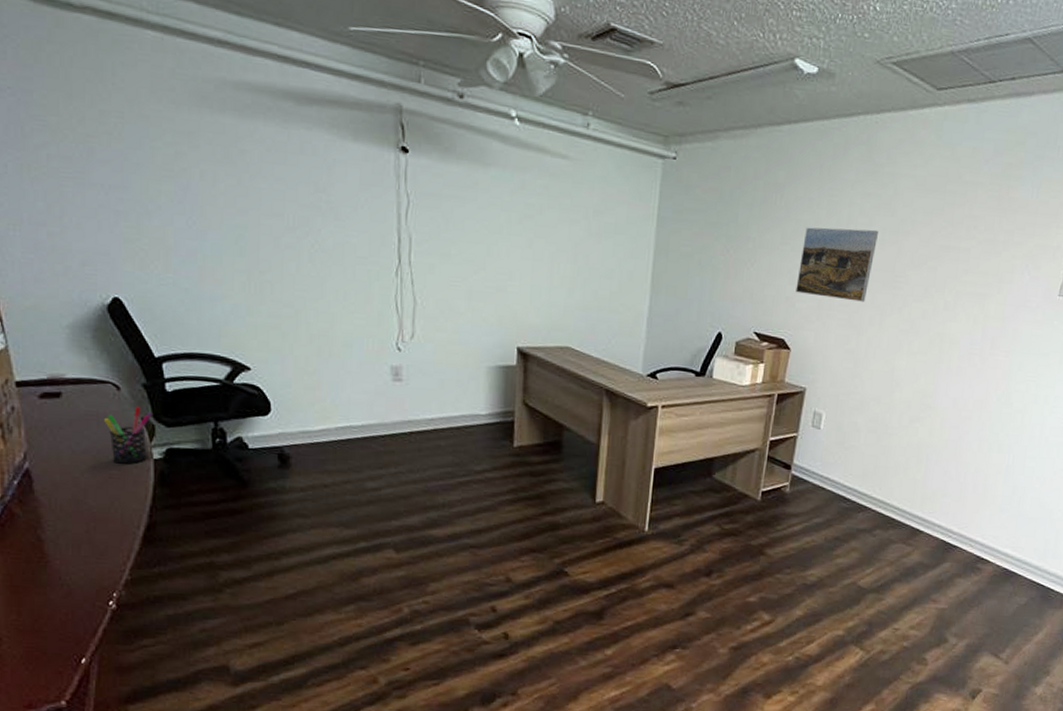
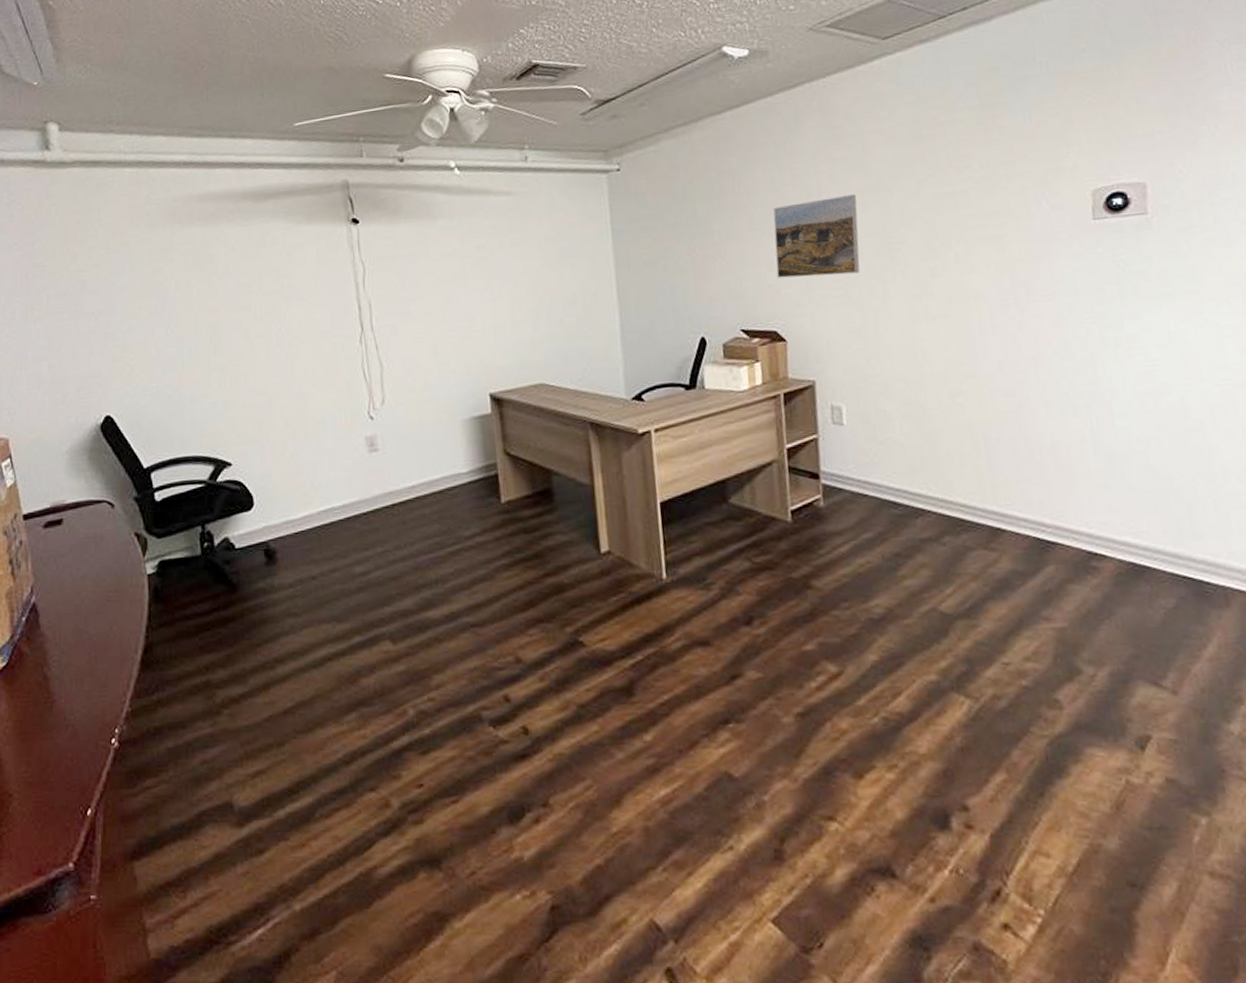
pen holder: present [103,406,152,464] -> none [100,521,144,585]

